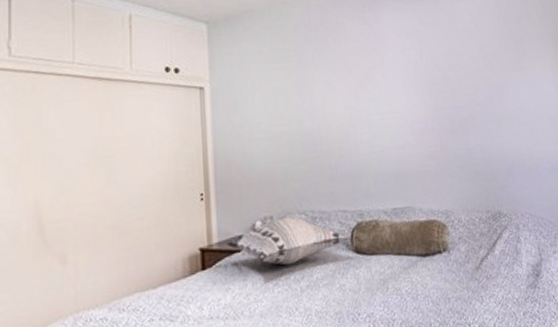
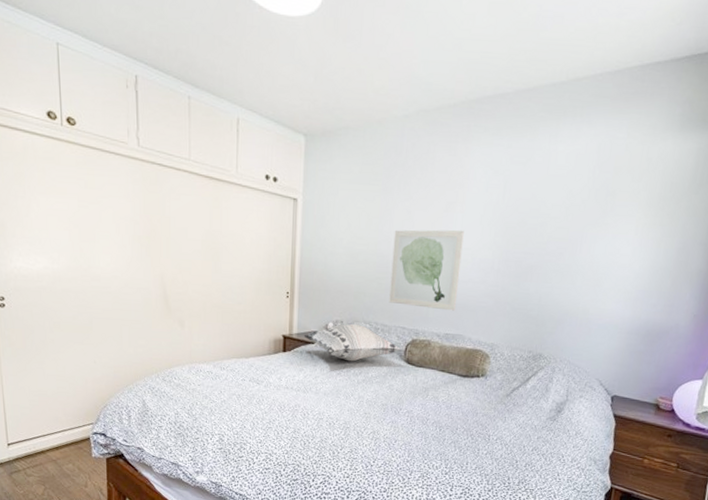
wall art: none [316,94,399,185] -> present [389,230,464,311]

